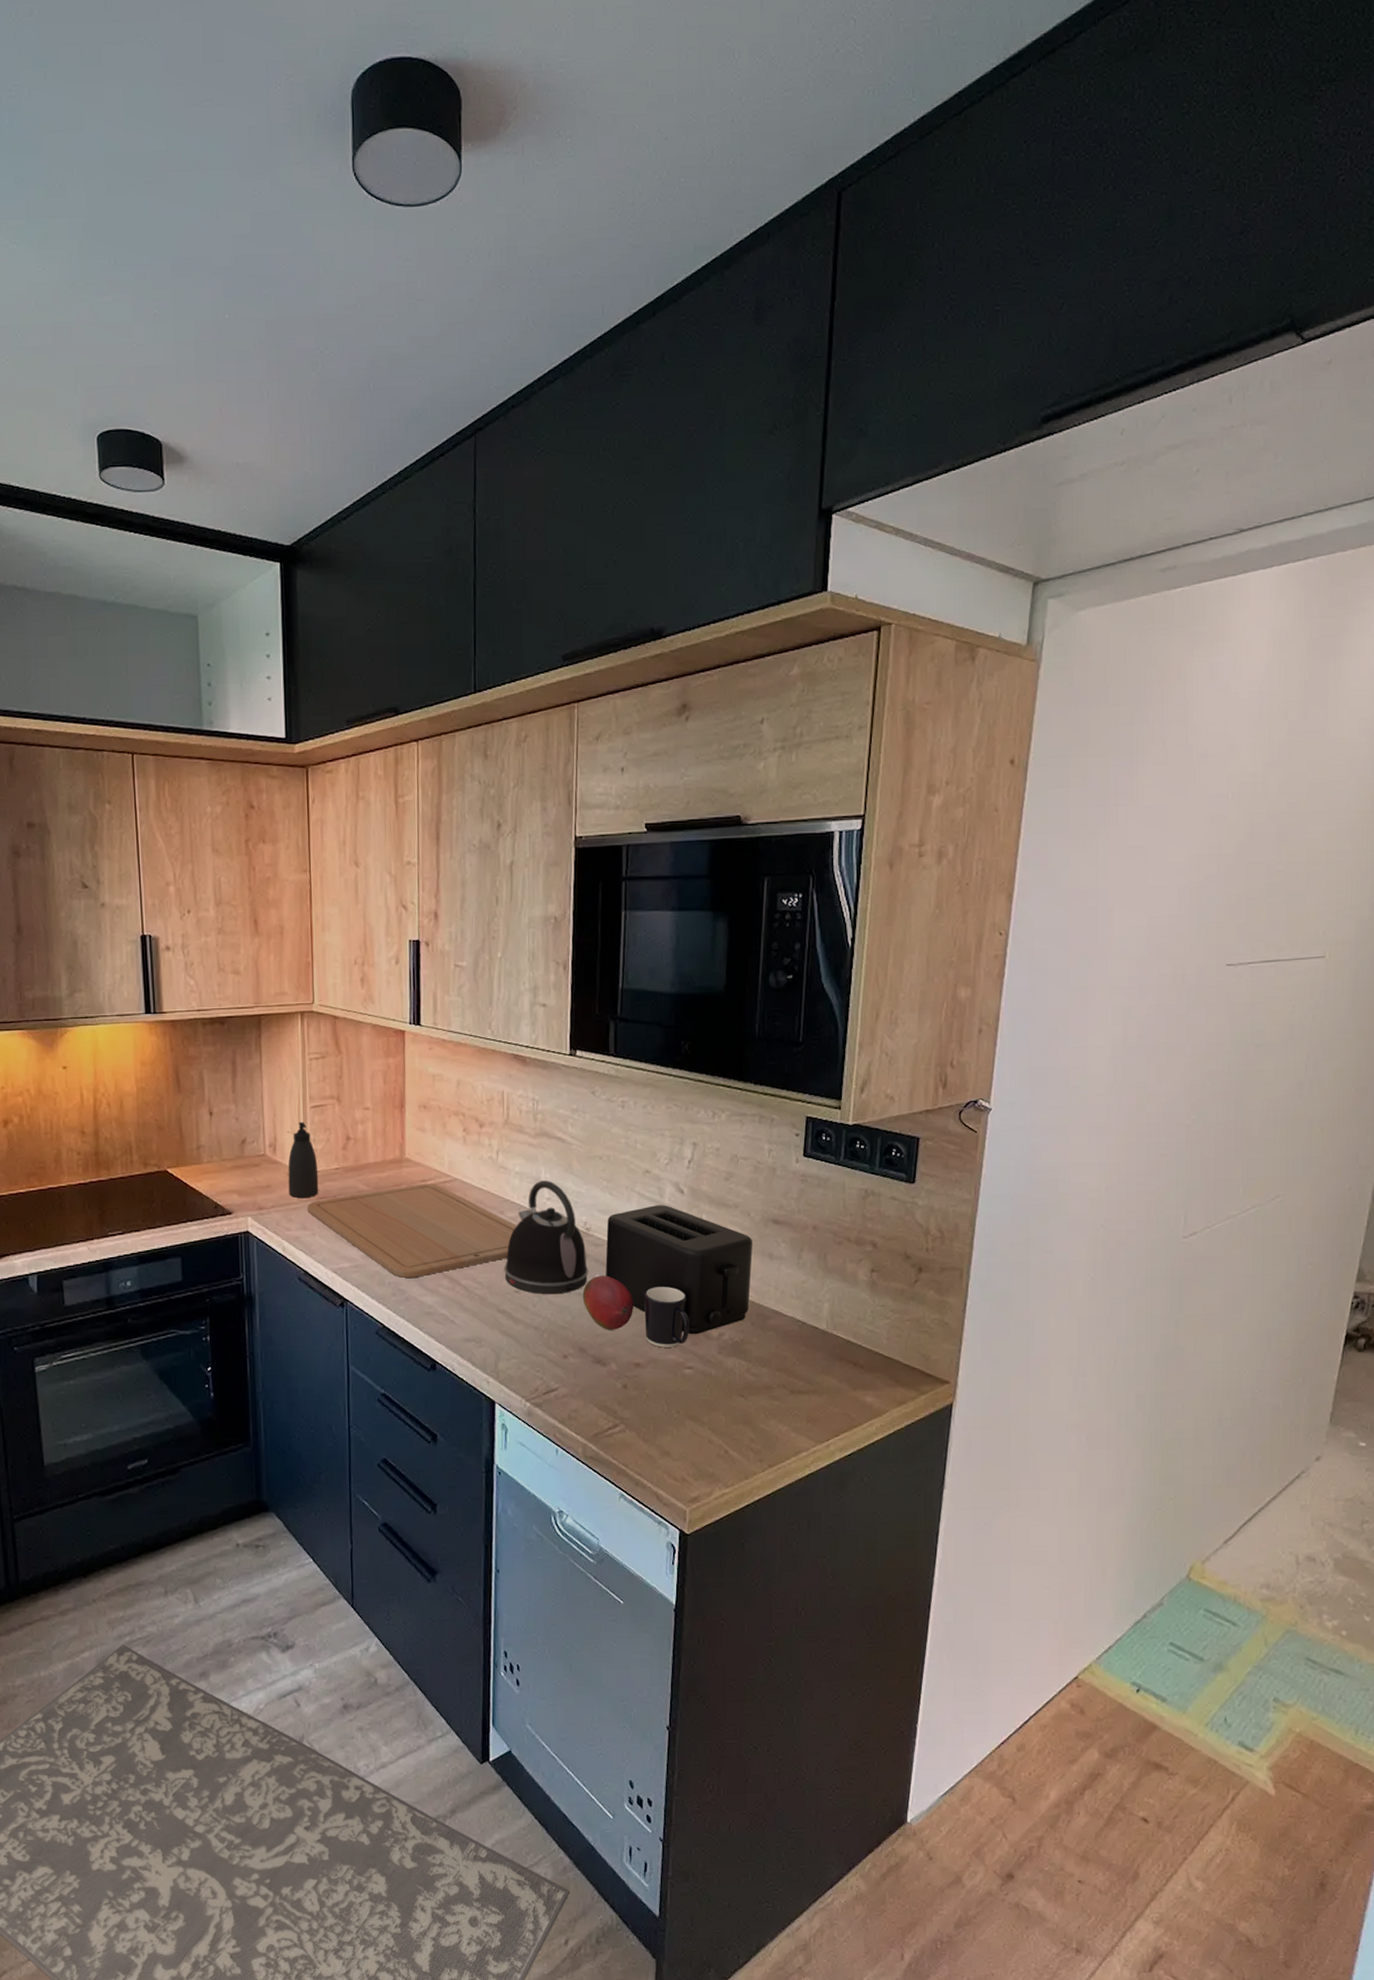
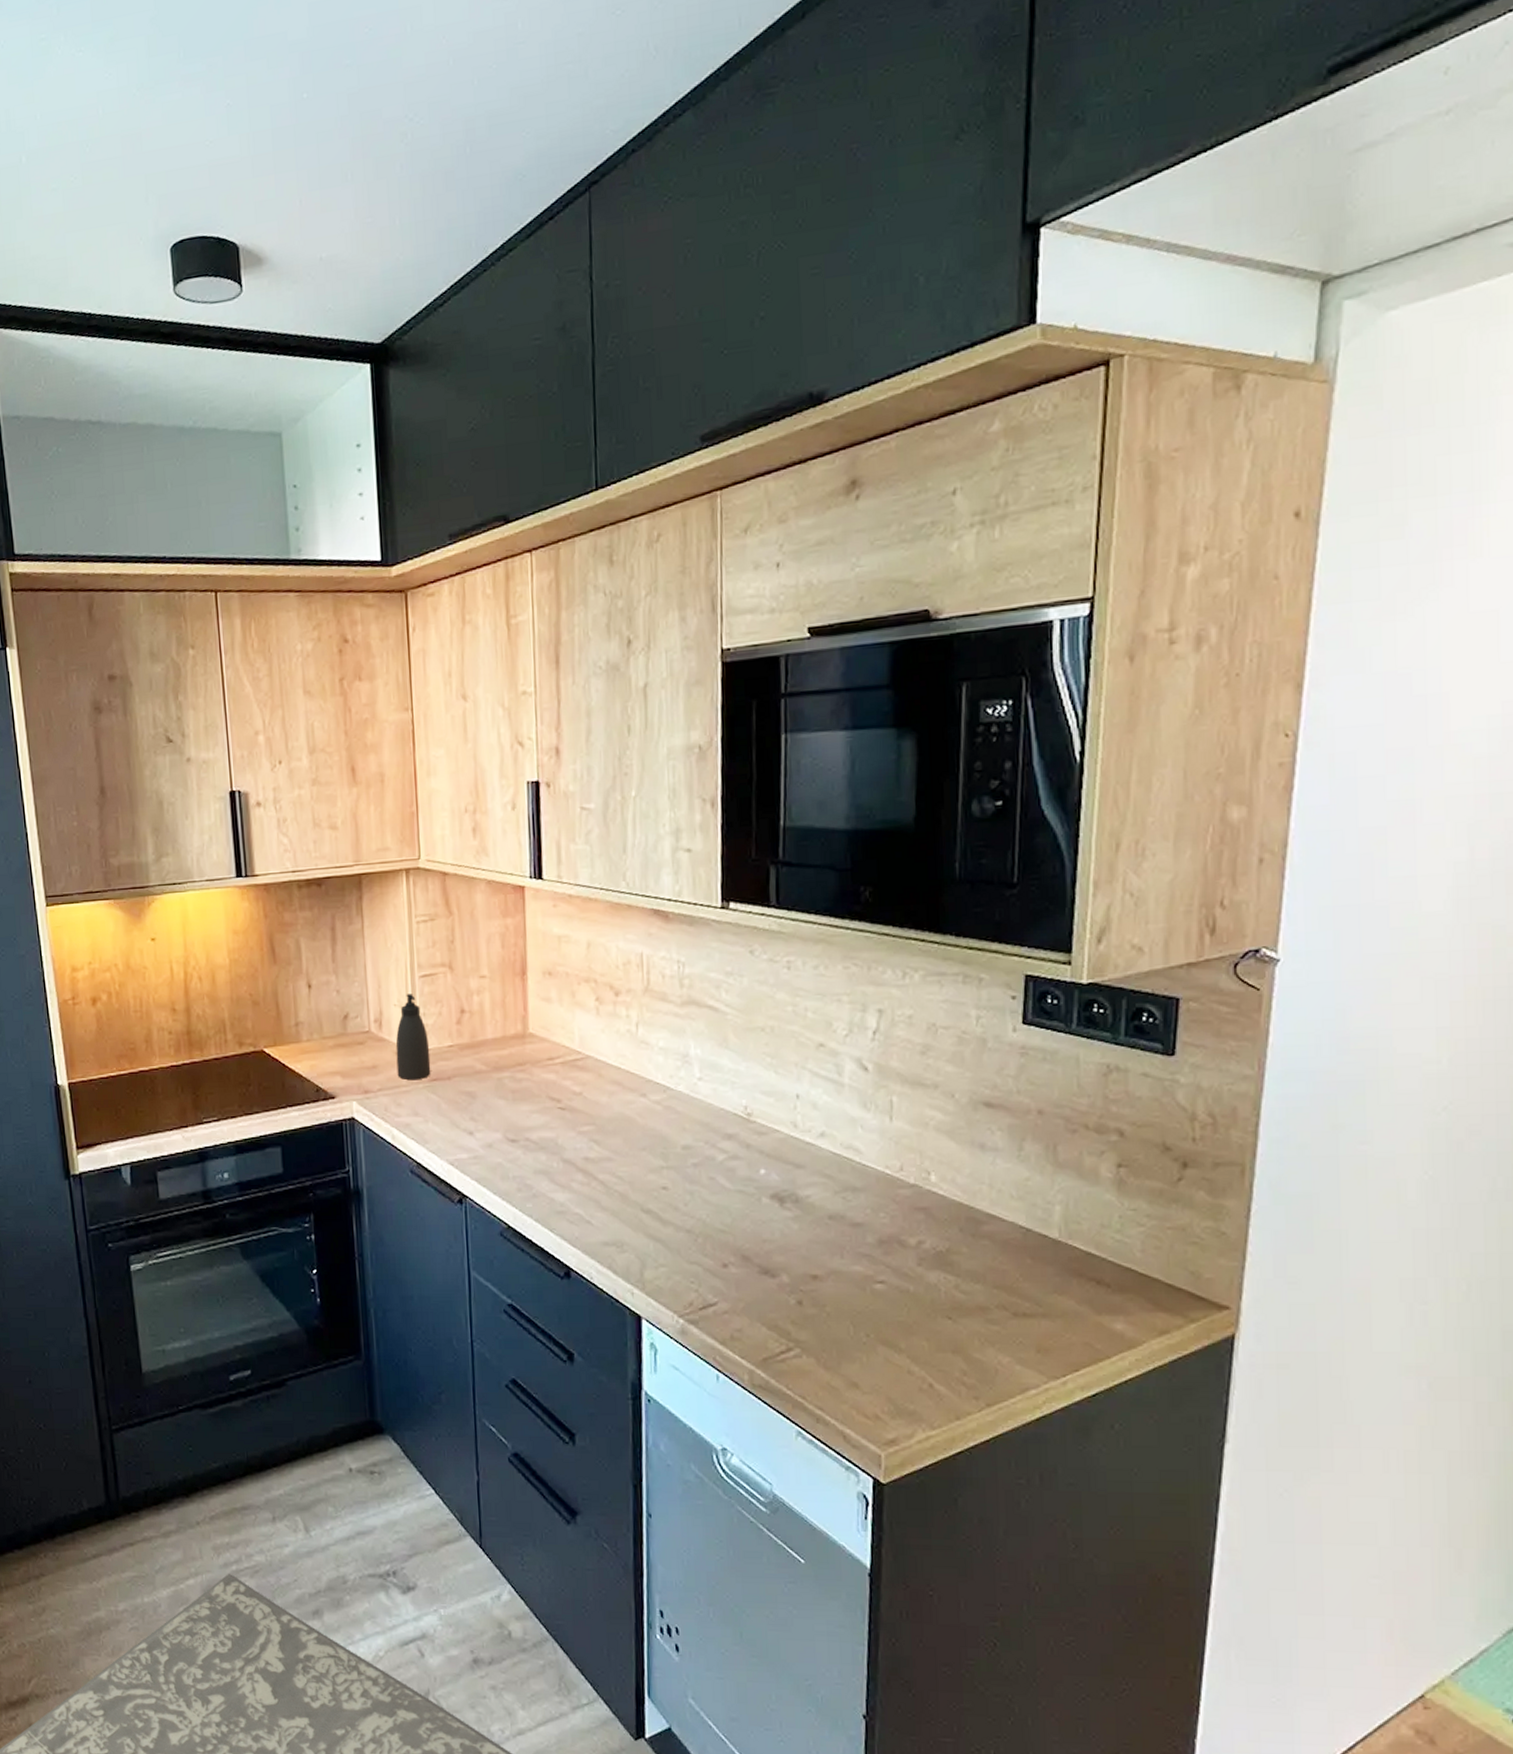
chopping board: present [307,1184,517,1278] -> none [418,1062,663,1171]
kettle: present [504,1180,589,1294] -> none [648,1057,752,1191]
fruit: present [582,1275,633,1330] -> none [744,1169,808,1235]
toaster: present [605,1205,752,1335] -> none [772,1085,959,1242]
mug: present [644,1286,690,1348] -> none [821,1182,880,1257]

